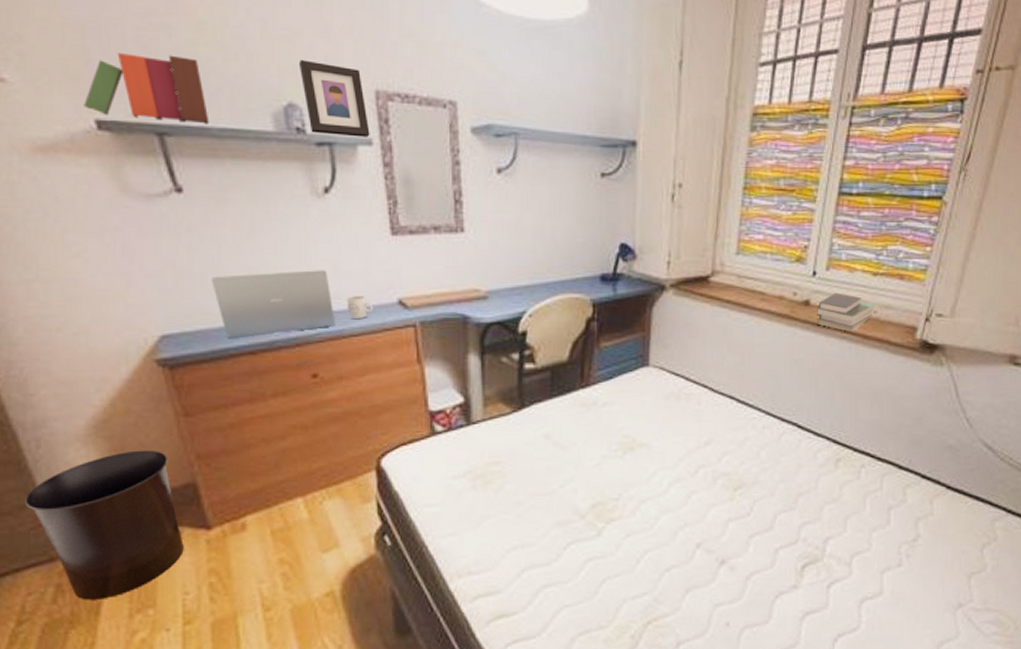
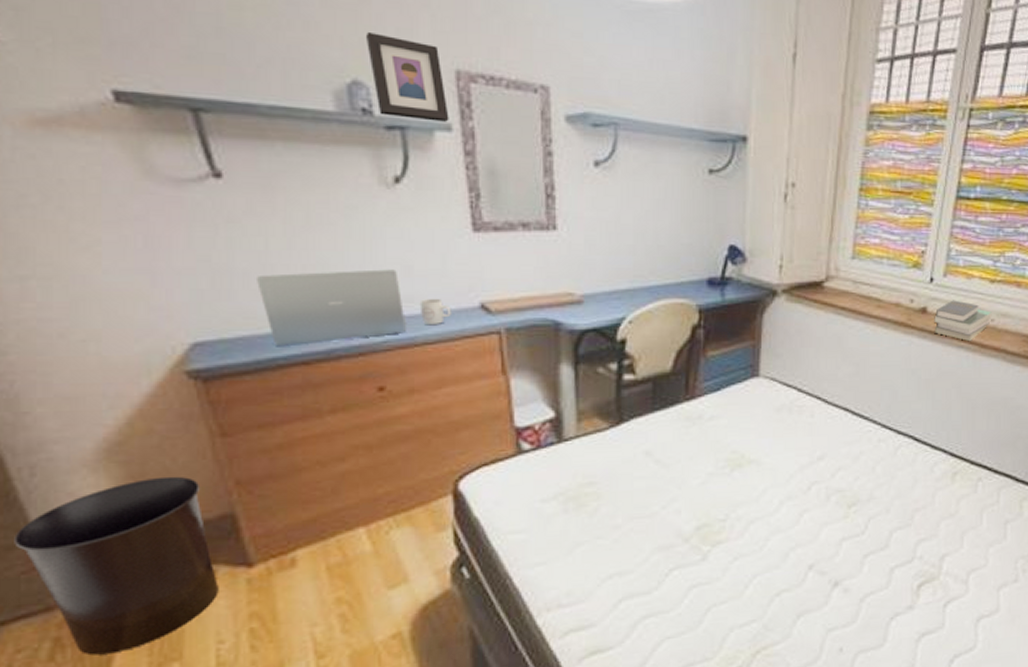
books: present [83,52,210,126] -> none [97,12,256,102]

